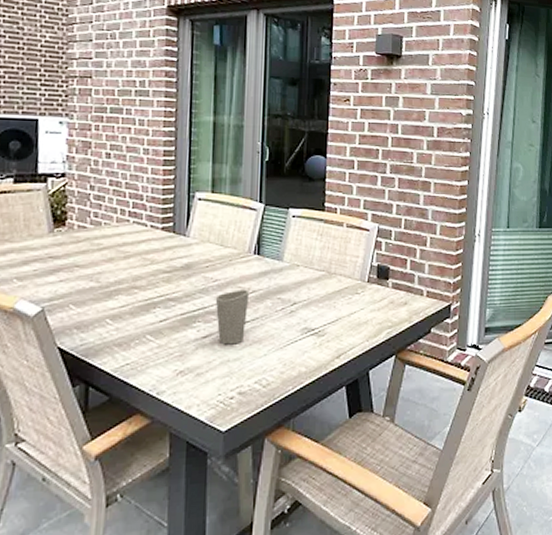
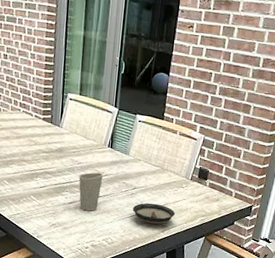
saucer: none [293,320,353,349] -> present [132,202,176,225]

